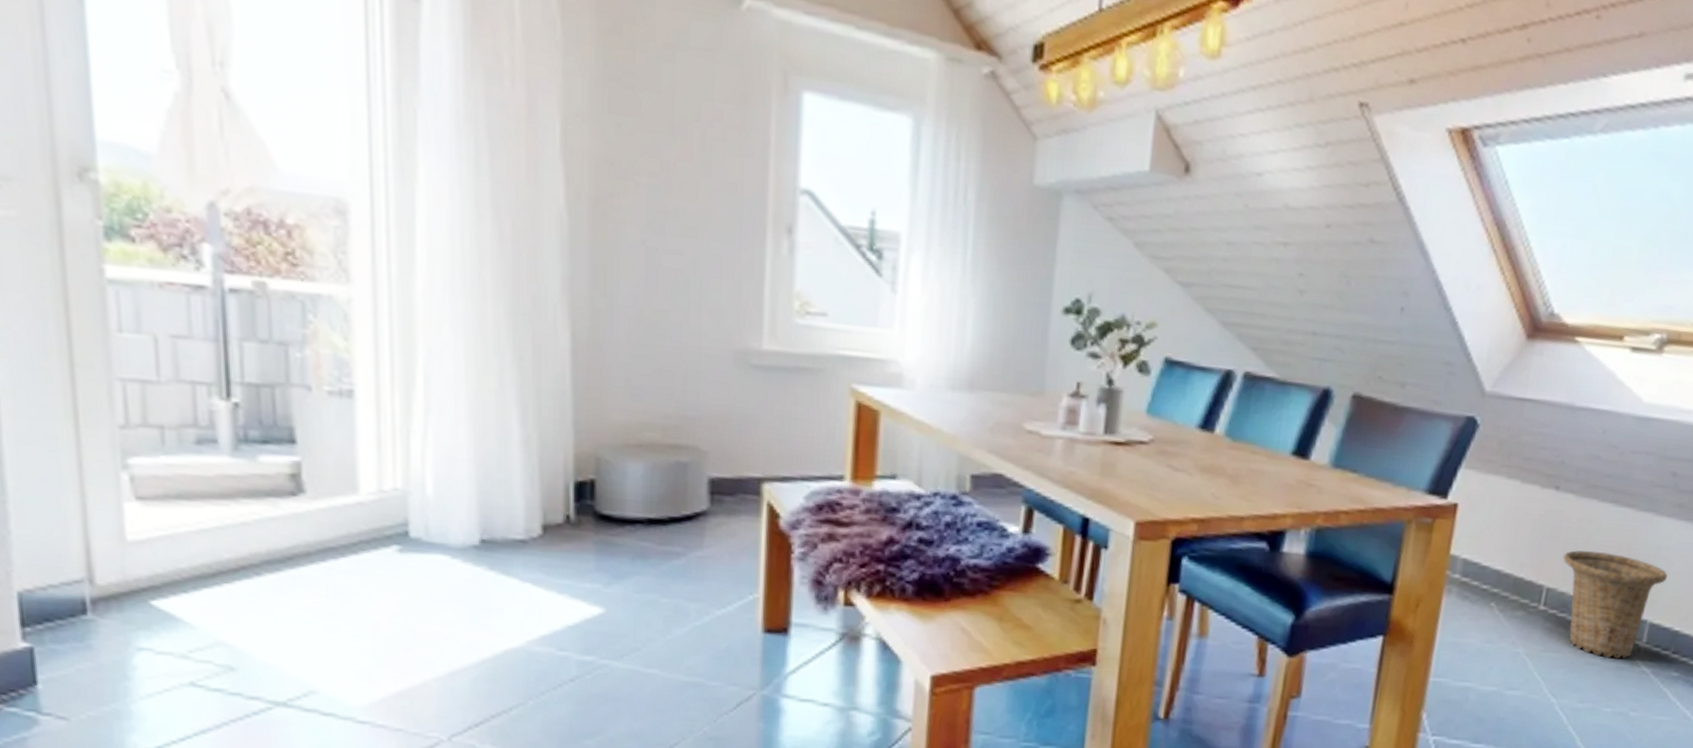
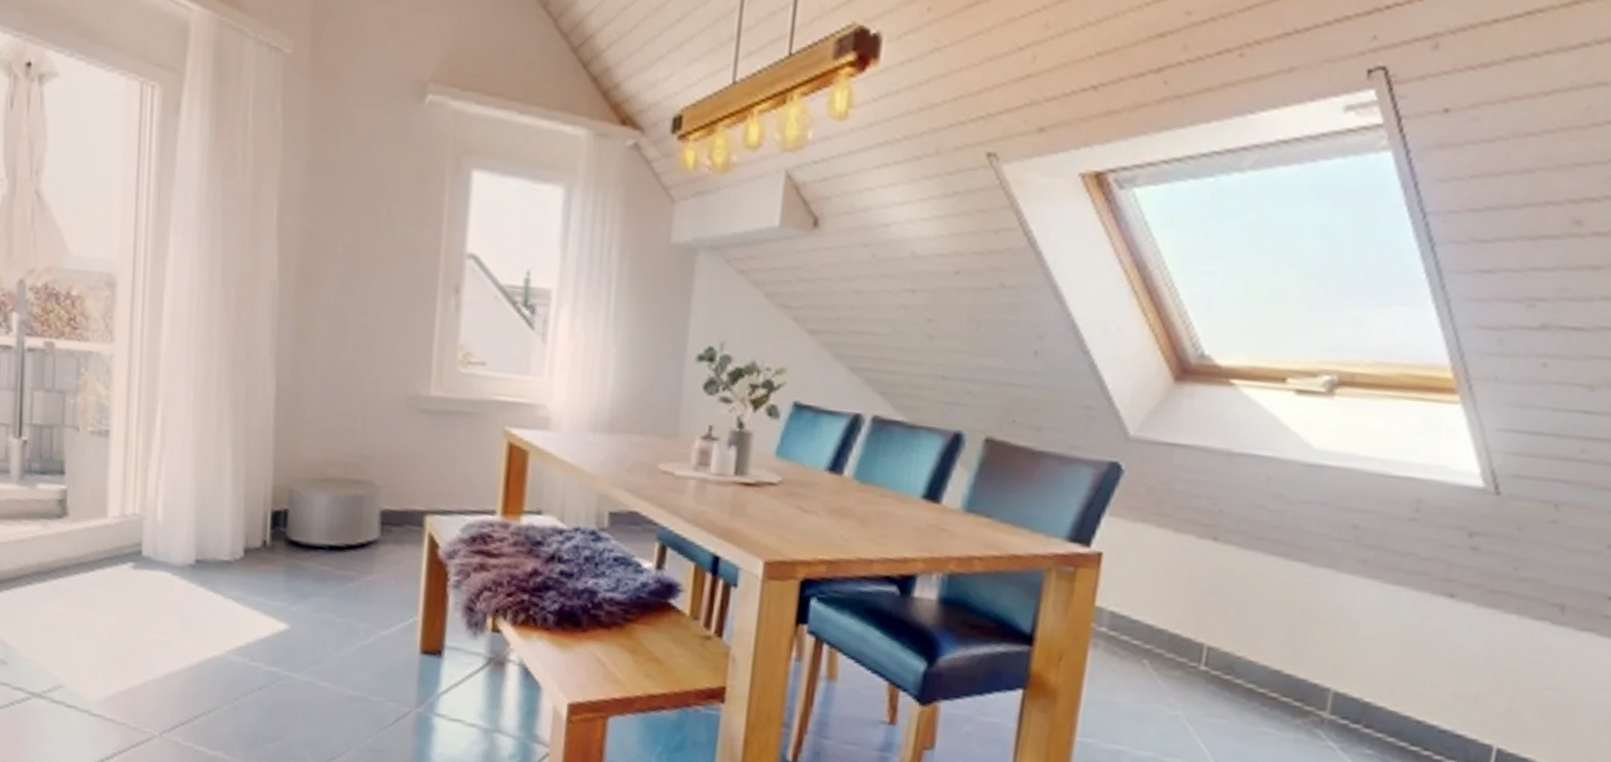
basket: present [1563,550,1667,659] -> none [1225,607,1353,730]

